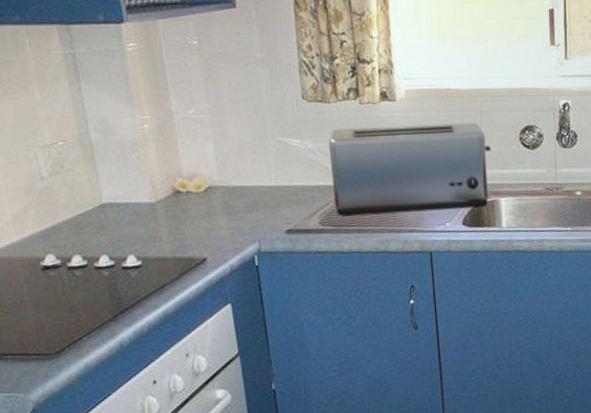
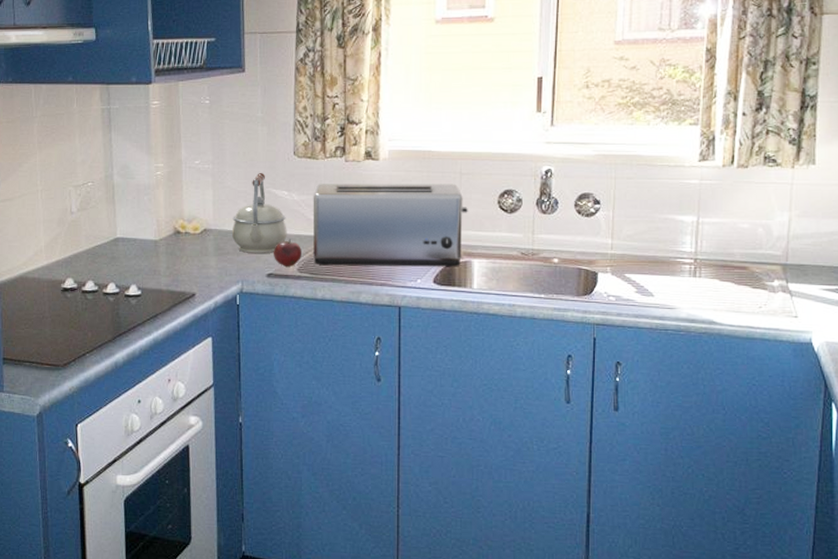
kettle: none [240,121,304,210] -> present [231,173,287,254]
fruit: none [291,191,322,221] -> present [274,239,301,267]

